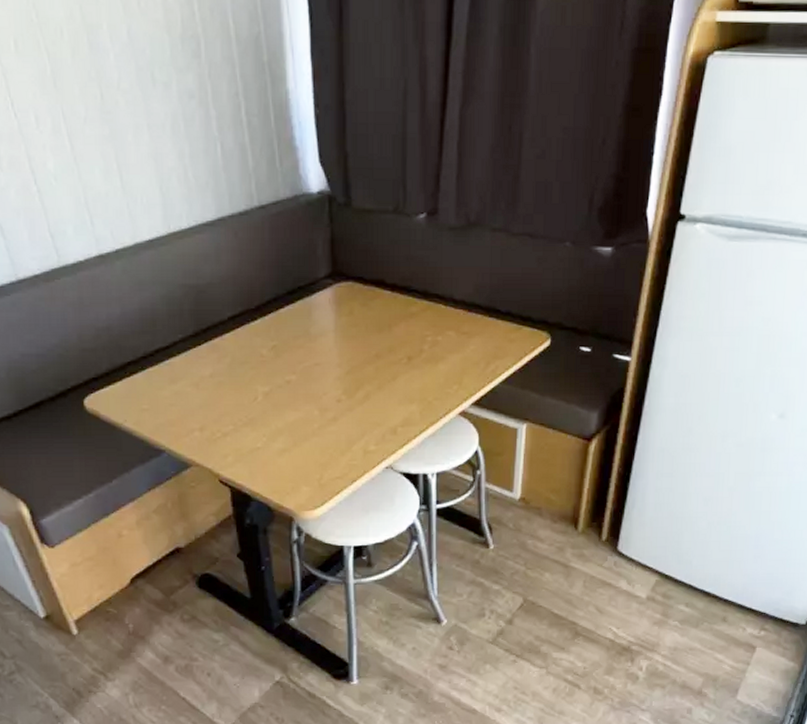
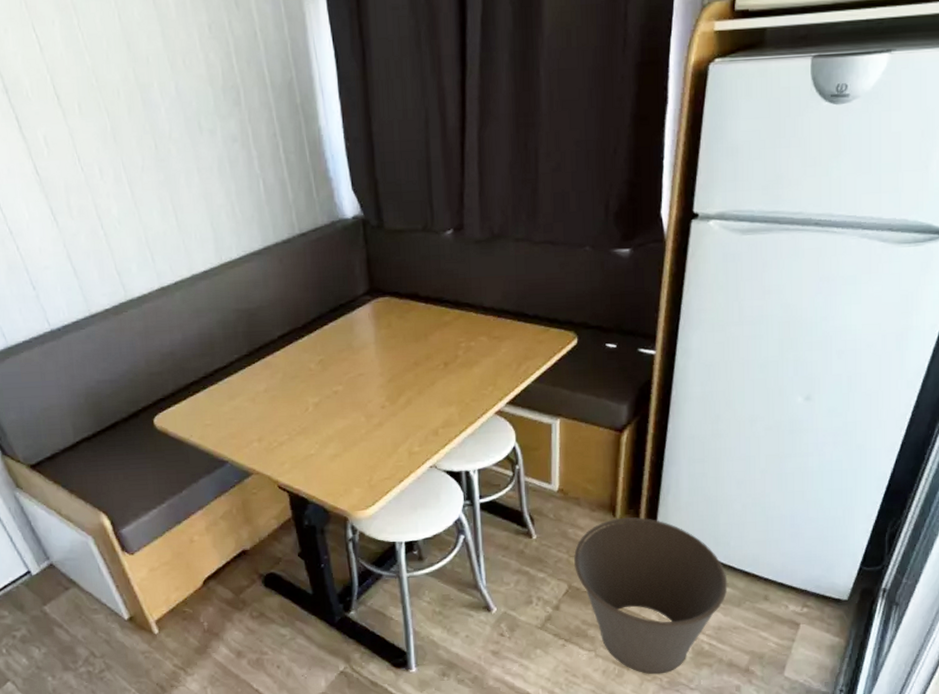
basket: none [531,531,687,694] -> present [574,517,728,675]

